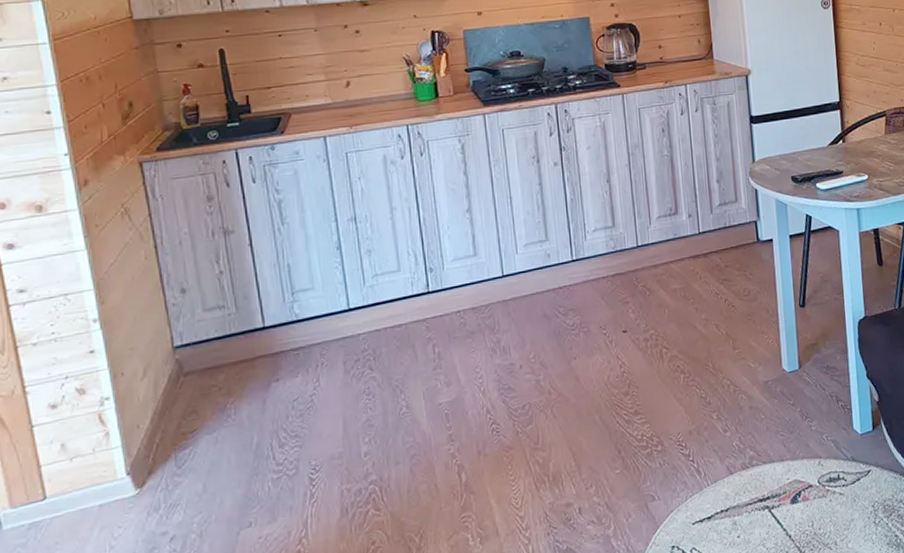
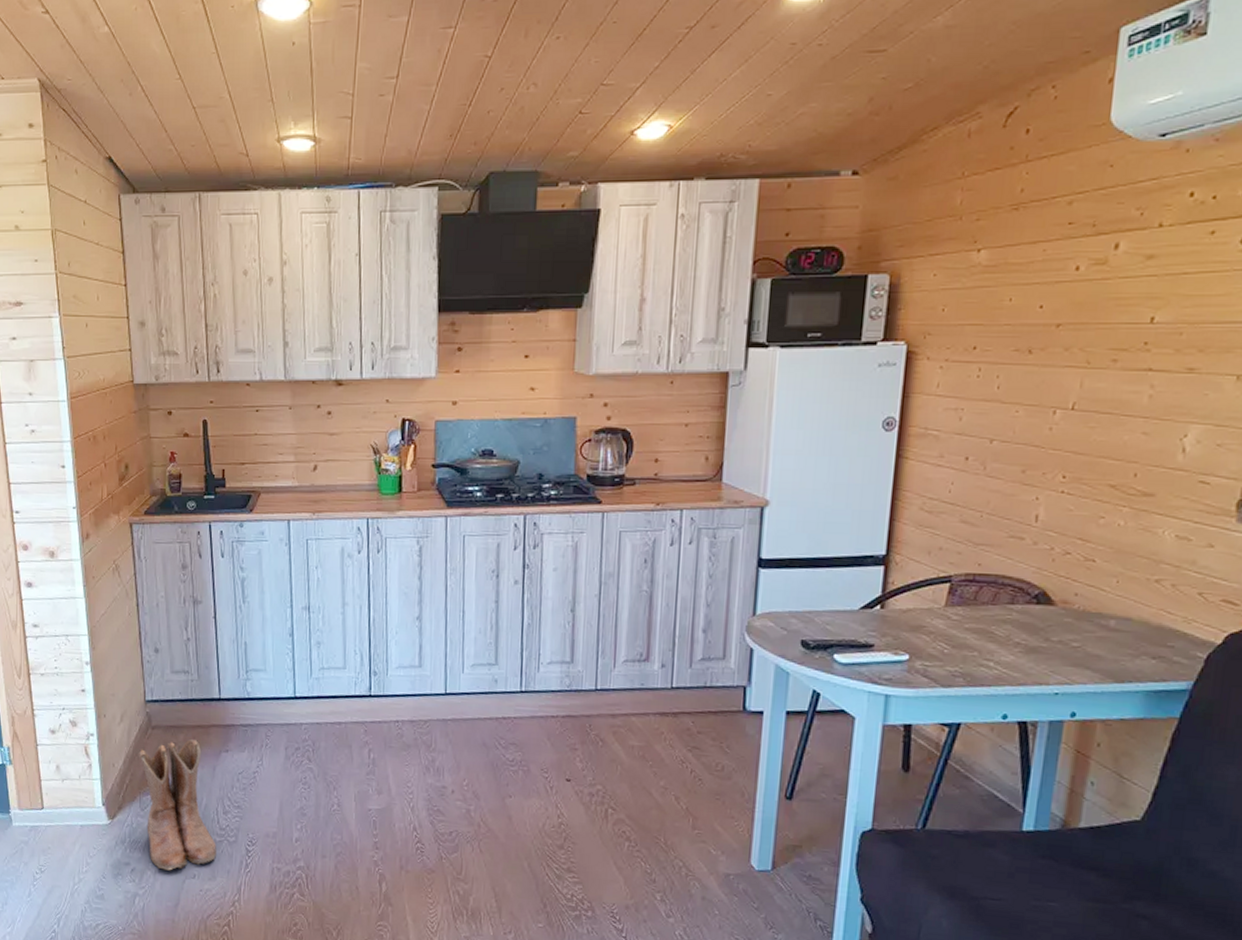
boots: none [168,376,275,528] -> present [138,739,216,871]

